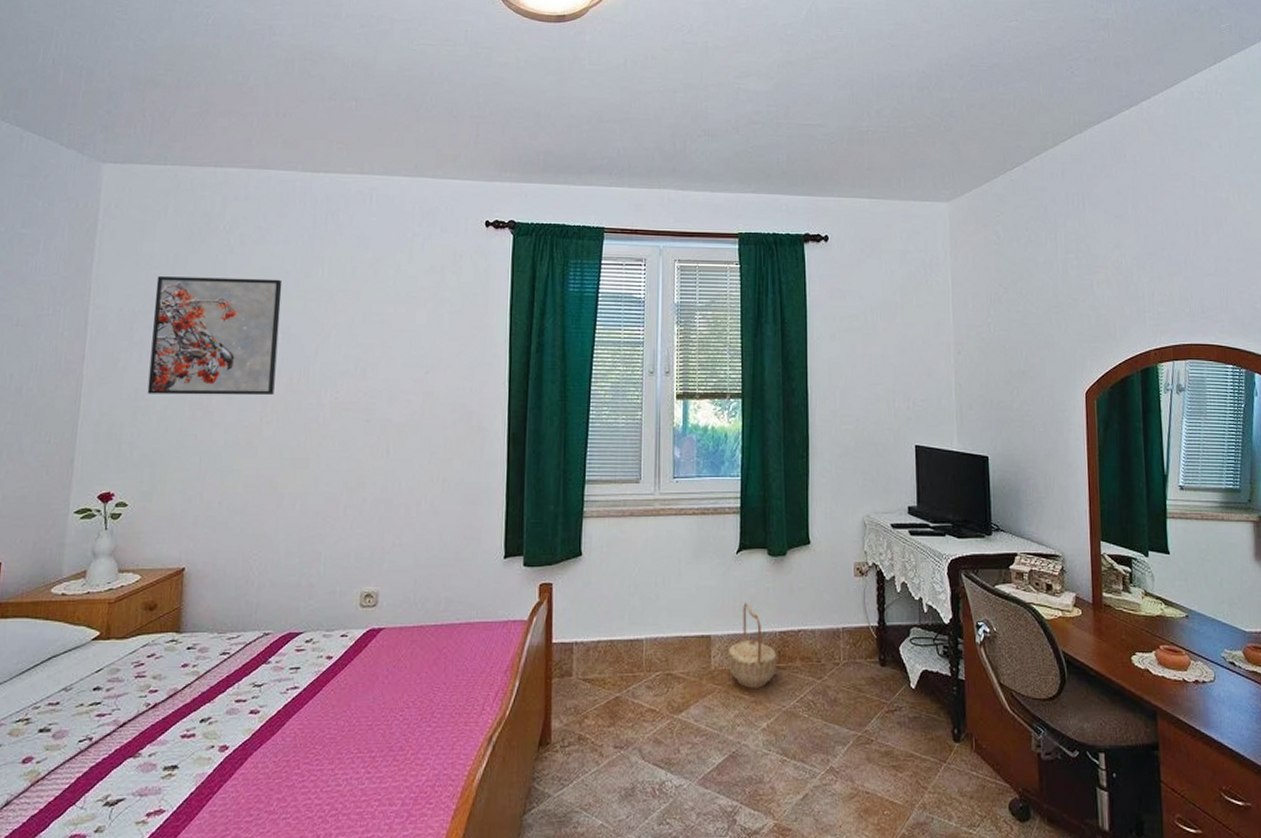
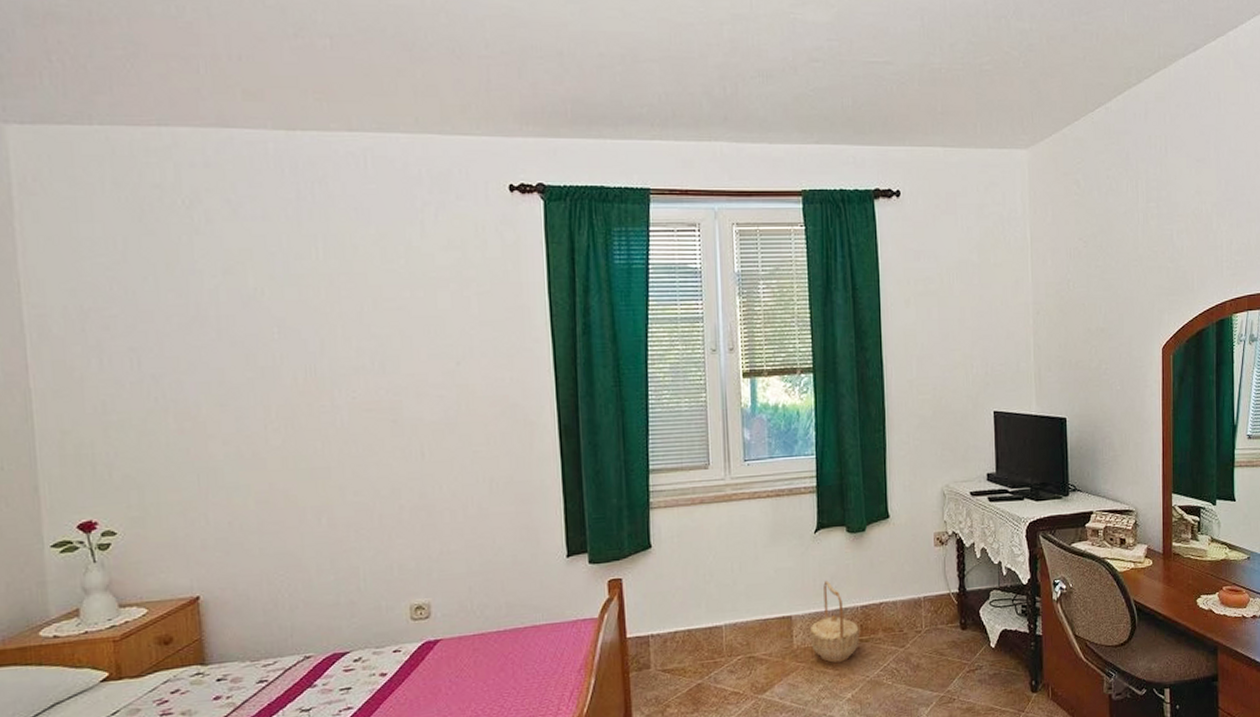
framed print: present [147,276,283,396] -> none [105,263,277,406]

